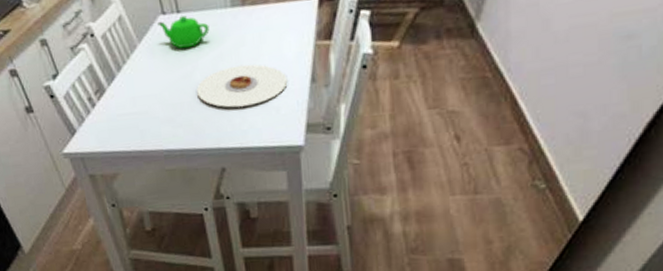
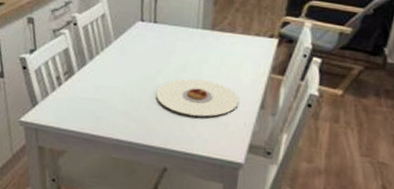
teapot: present [158,16,210,49] -> none [135,26,180,55]

